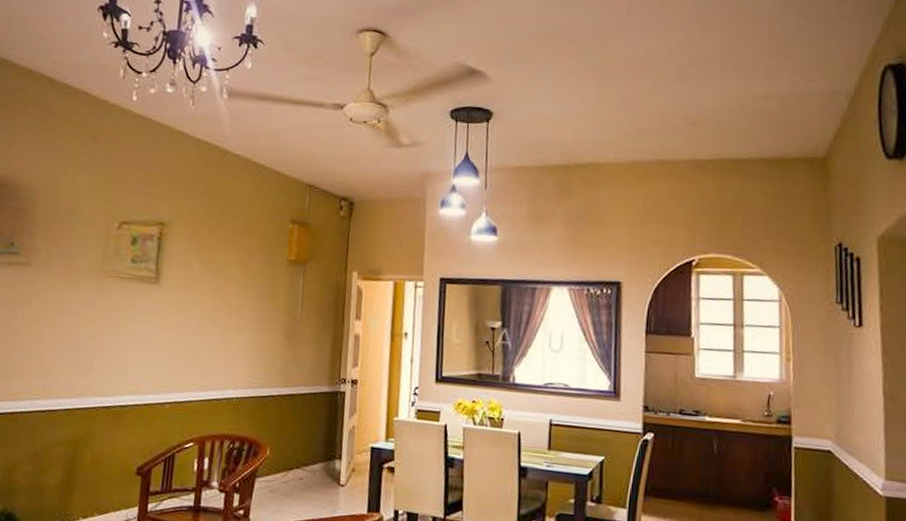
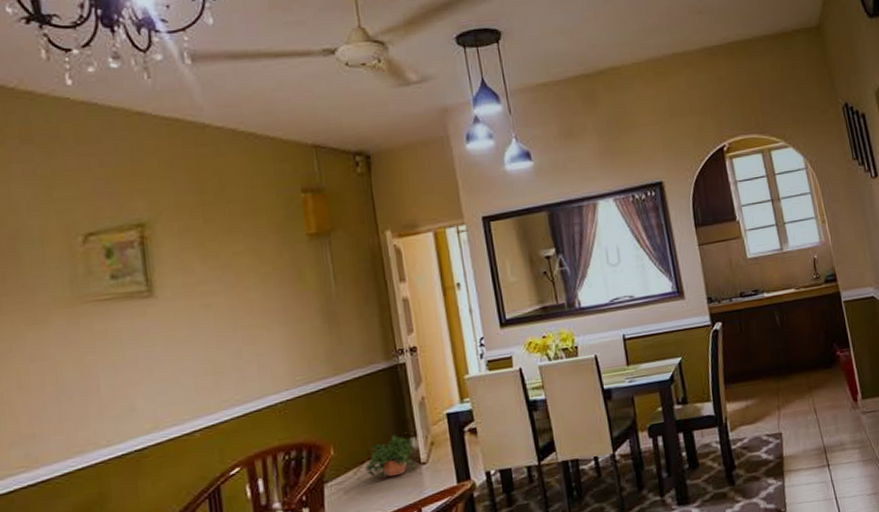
potted plant: none [292,453,337,490] -> present [365,435,416,477]

